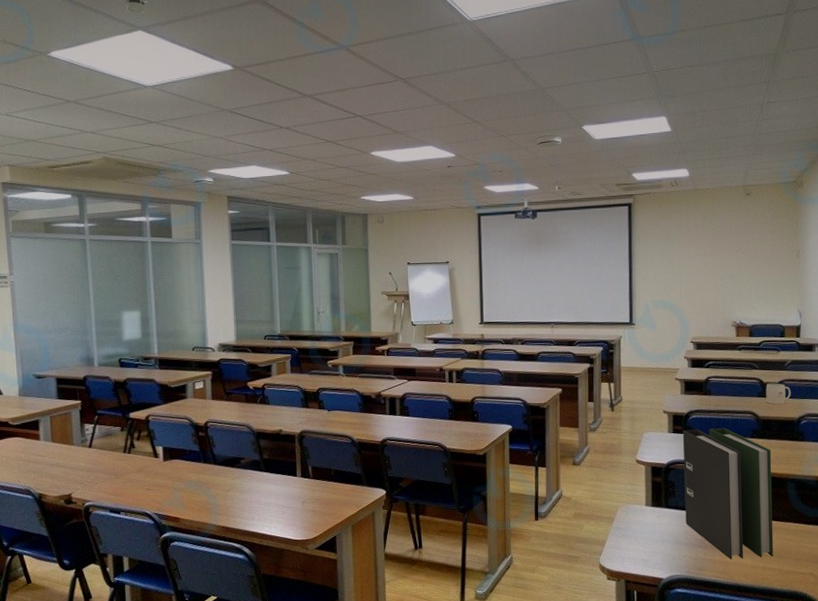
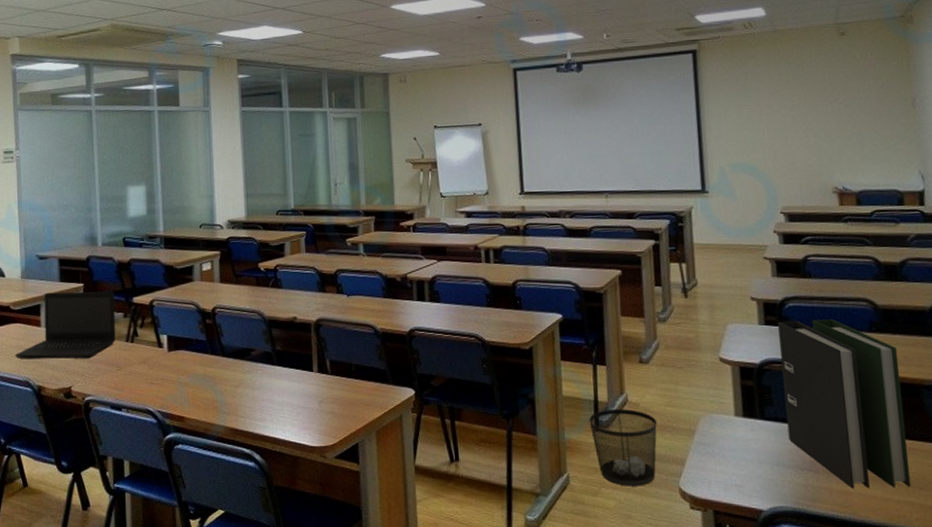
laptop: none [15,407,113,469] -> present [15,291,116,359]
waste bin: none [530,502,585,564] -> present [589,408,657,486]
mug: present [766,383,792,405] -> none [883,263,919,290]

